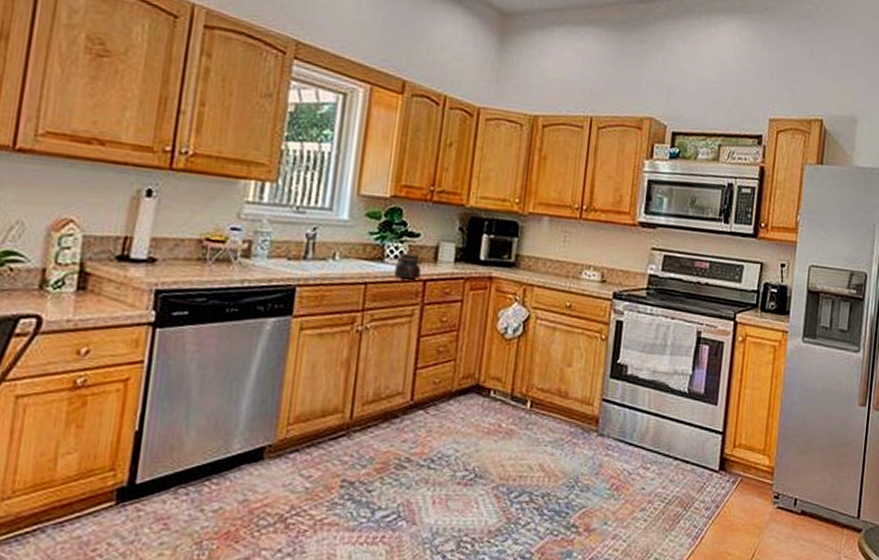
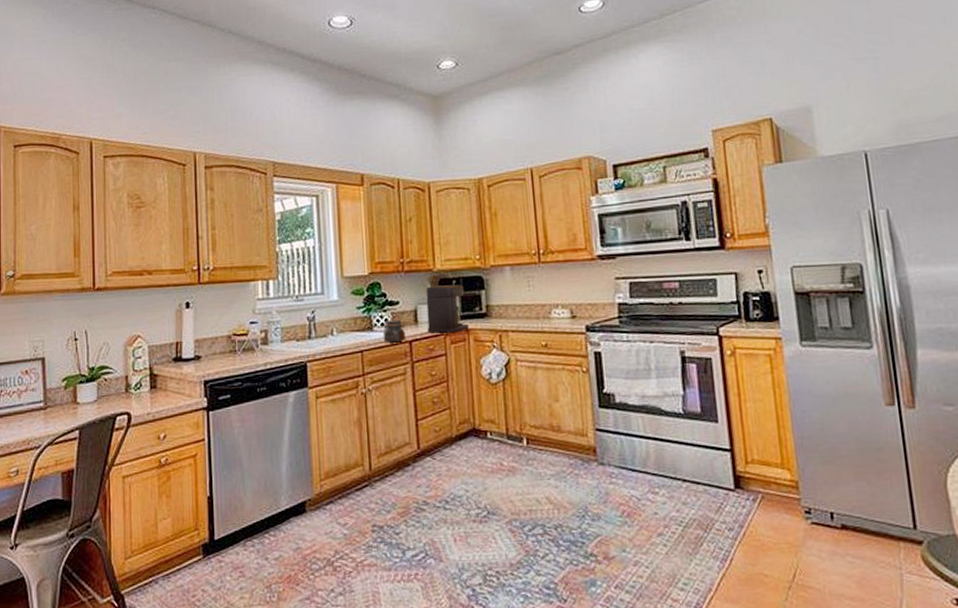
coffee maker: none [446,223,495,280] -> present [426,284,469,334]

